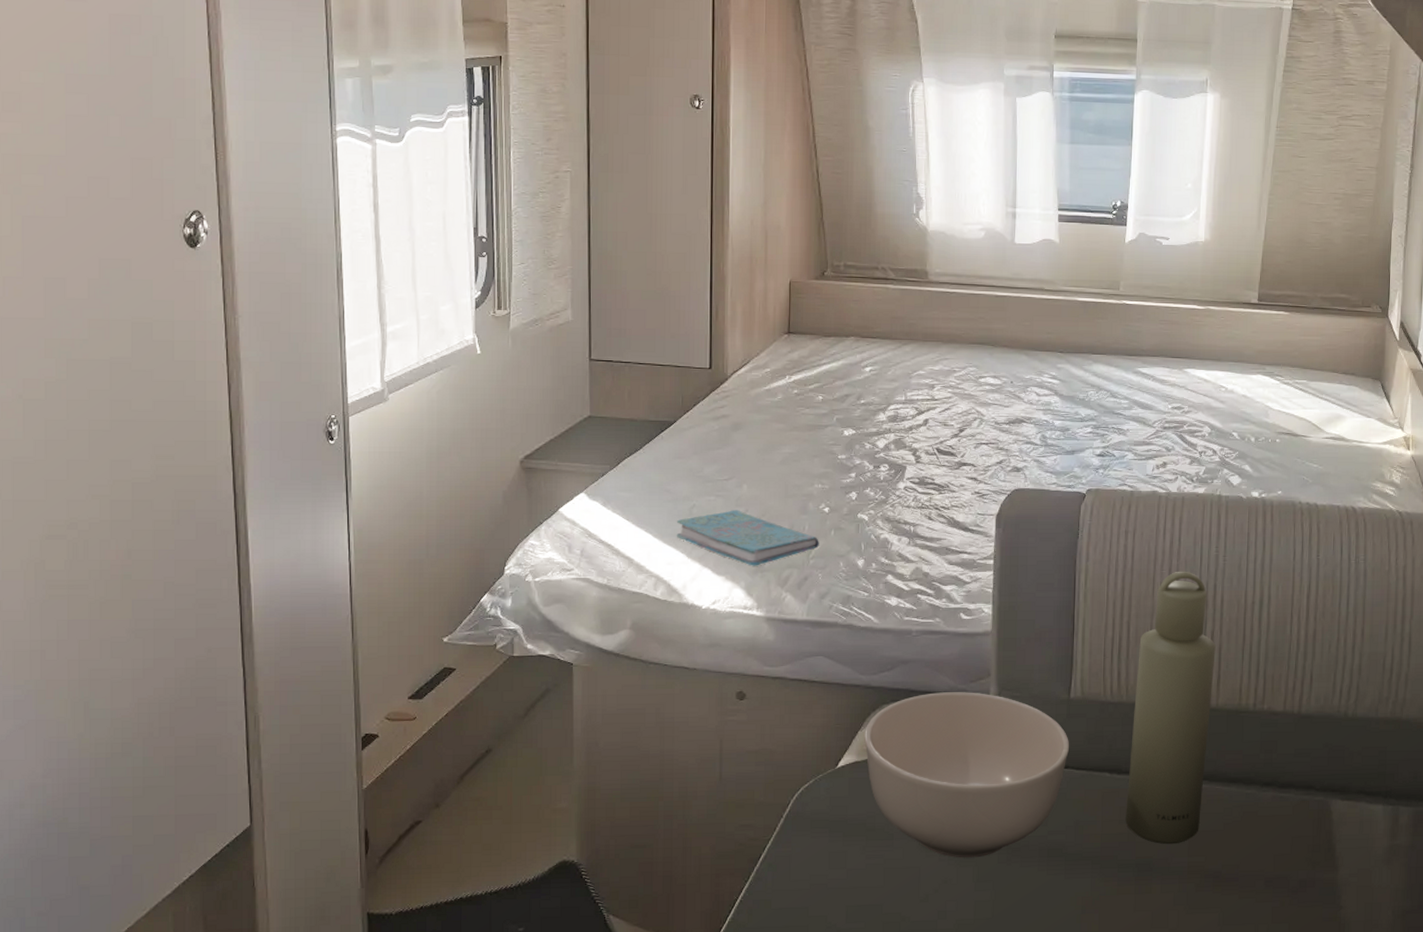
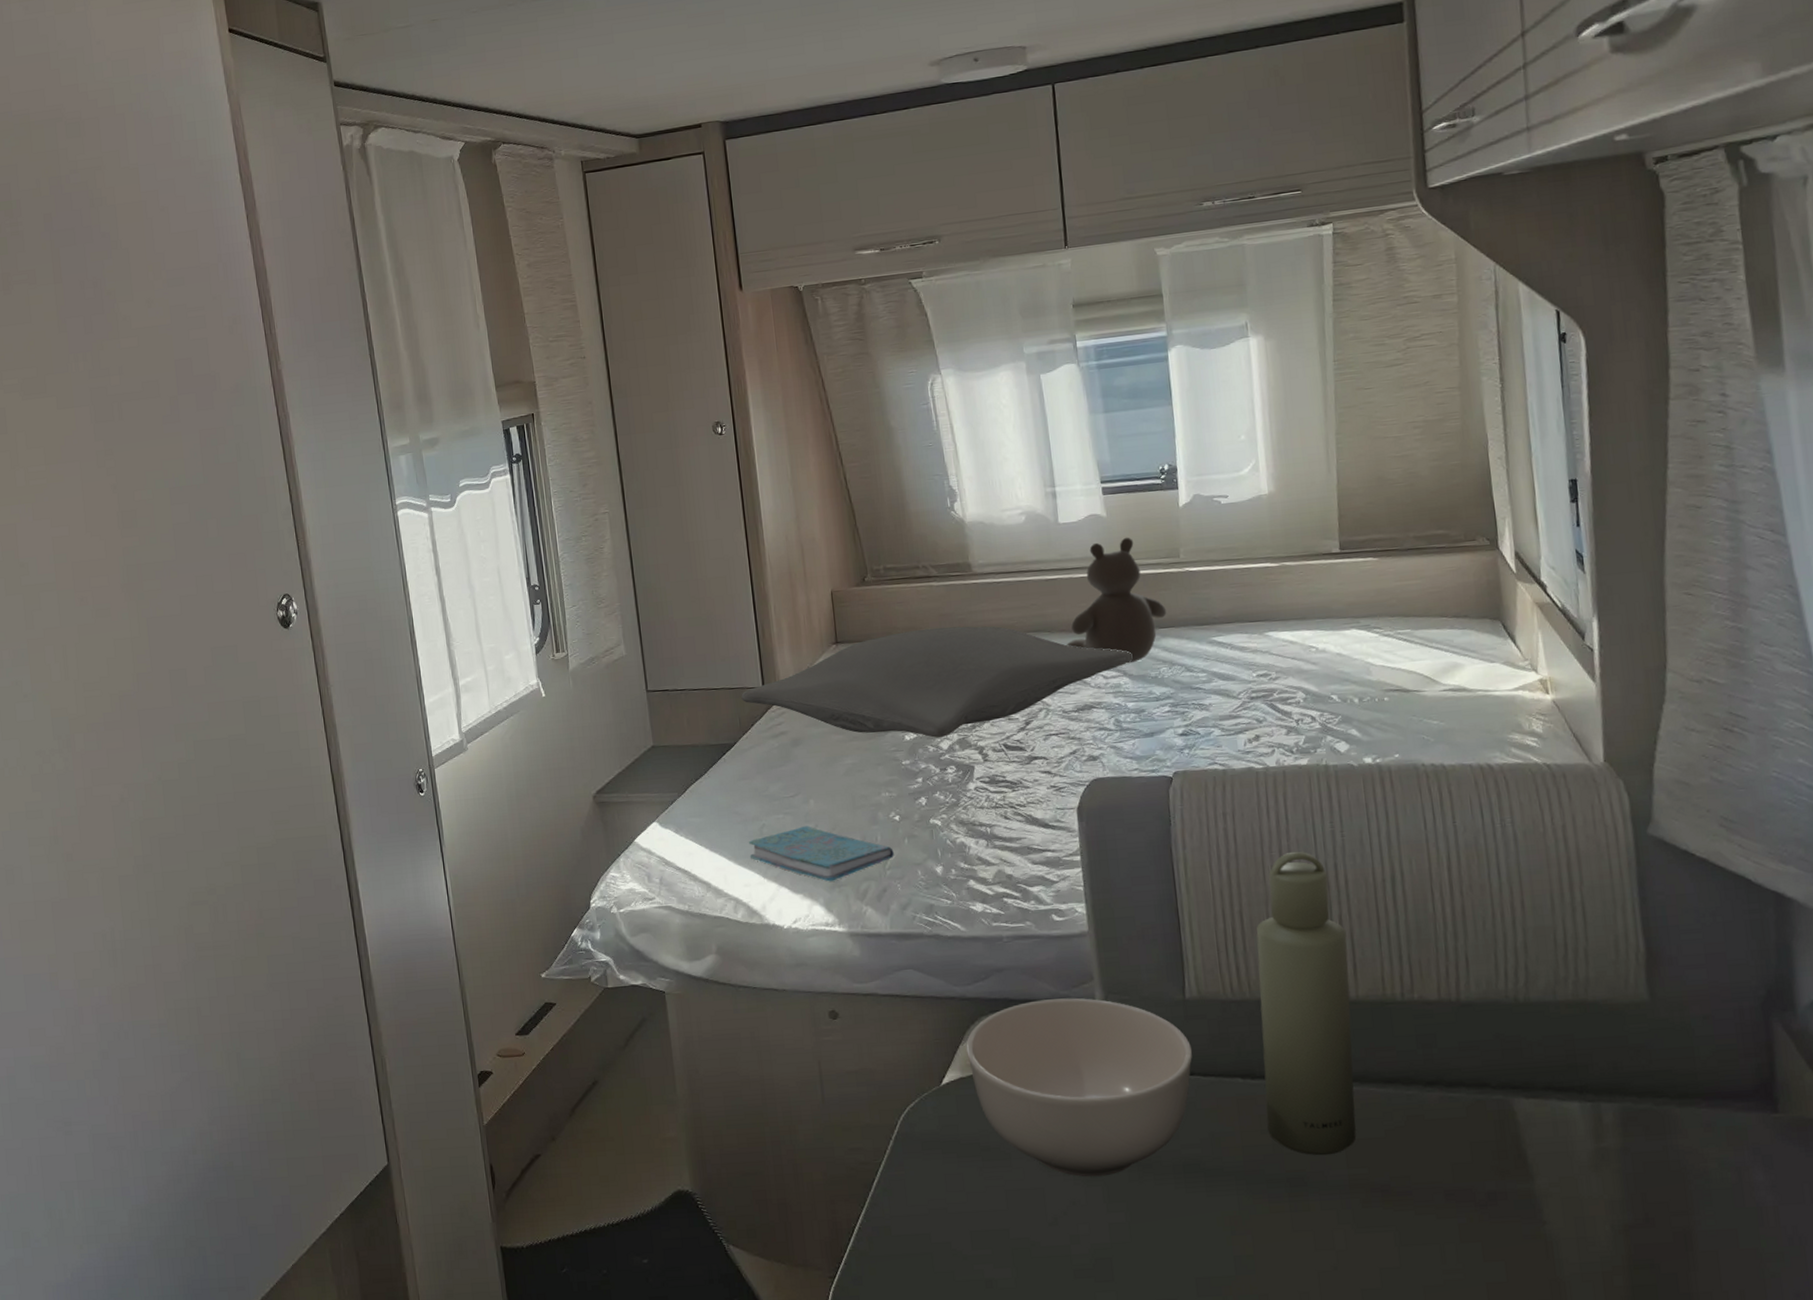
pillow: none [687,329,1064,435] -> present [741,626,1132,738]
teddy bear: none [1006,264,1101,384] -> present [1066,537,1167,664]

